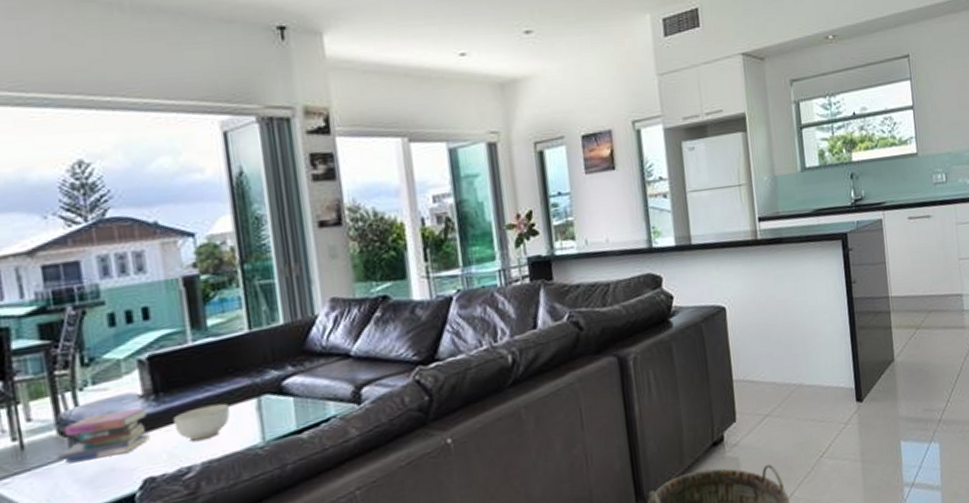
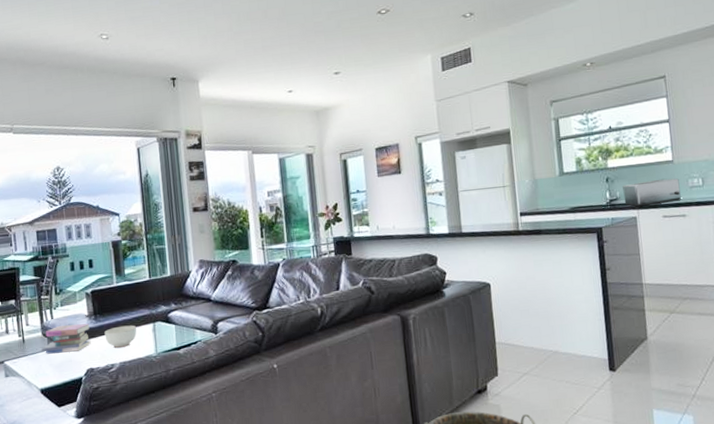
toaster: none [867,173,926,208] -> present [622,178,681,207]

